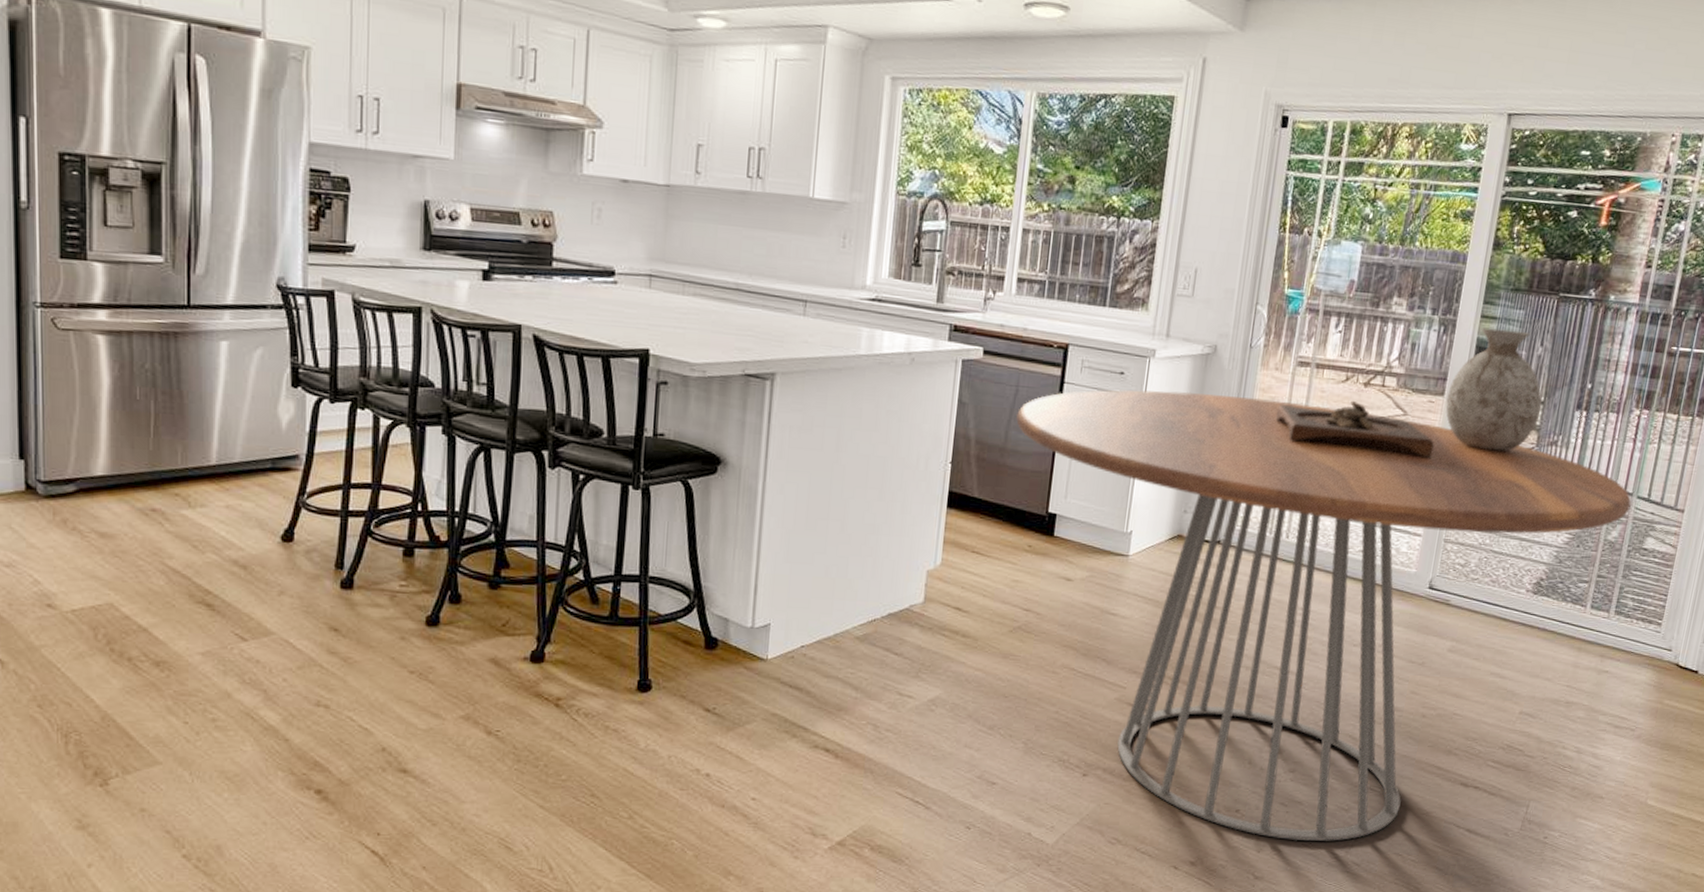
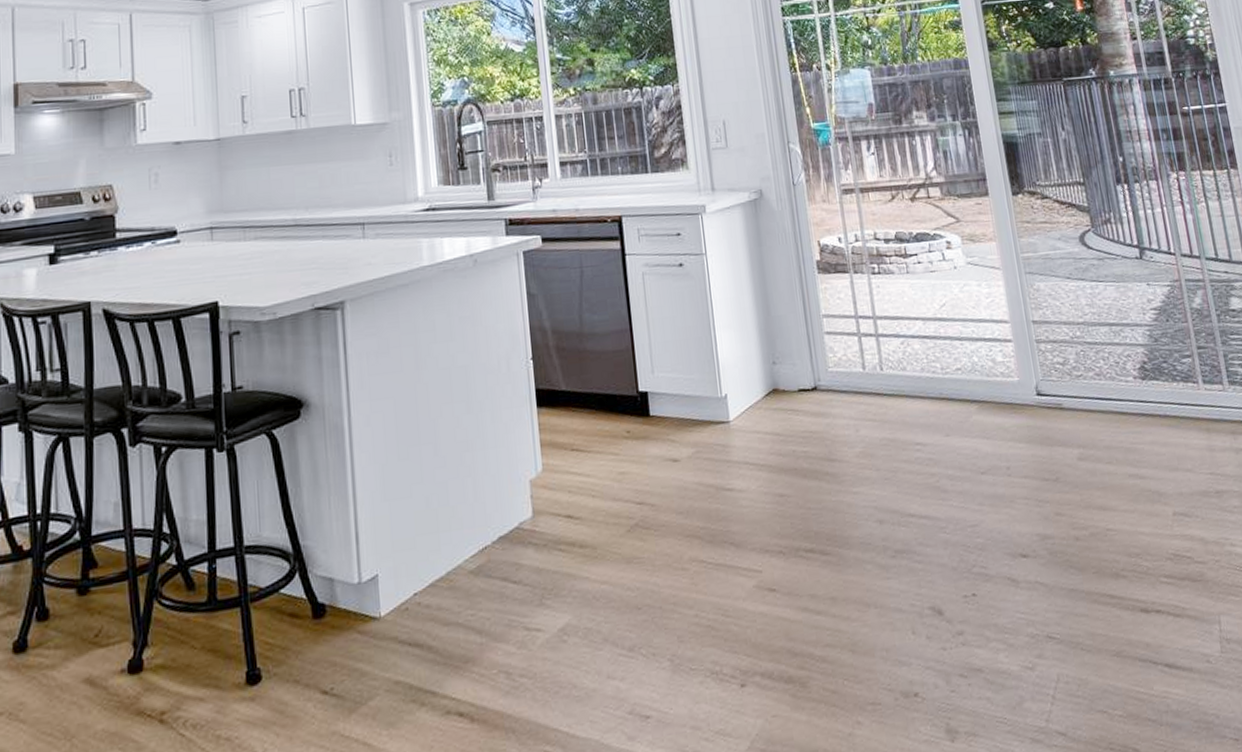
dining table: present [1016,390,1632,841] -> none [586,226,1204,720]
wooden tray: present [1275,400,1434,458] -> none [835,217,997,270]
vase: present [1445,327,1542,451] -> none [991,120,1085,241]

